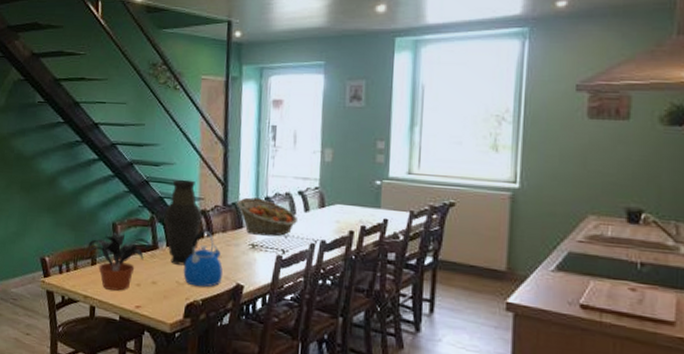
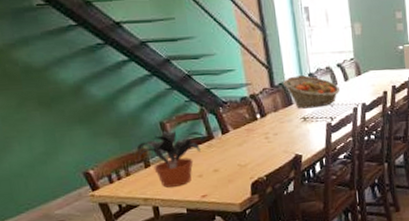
vase: present [164,179,202,265] -> none [213,68,253,150]
kettle: present [183,231,223,288] -> none [242,113,281,165]

